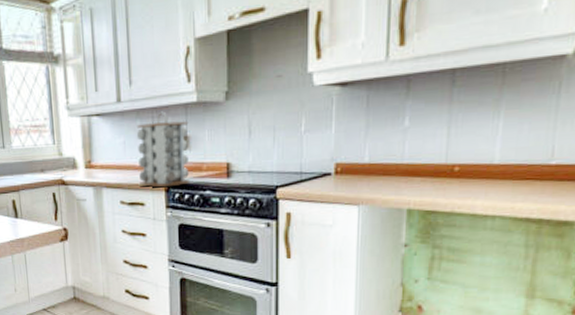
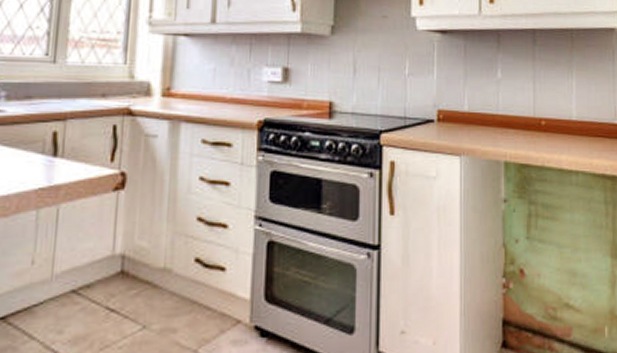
spice rack: present [137,111,190,188] -> none [228,38,291,126]

